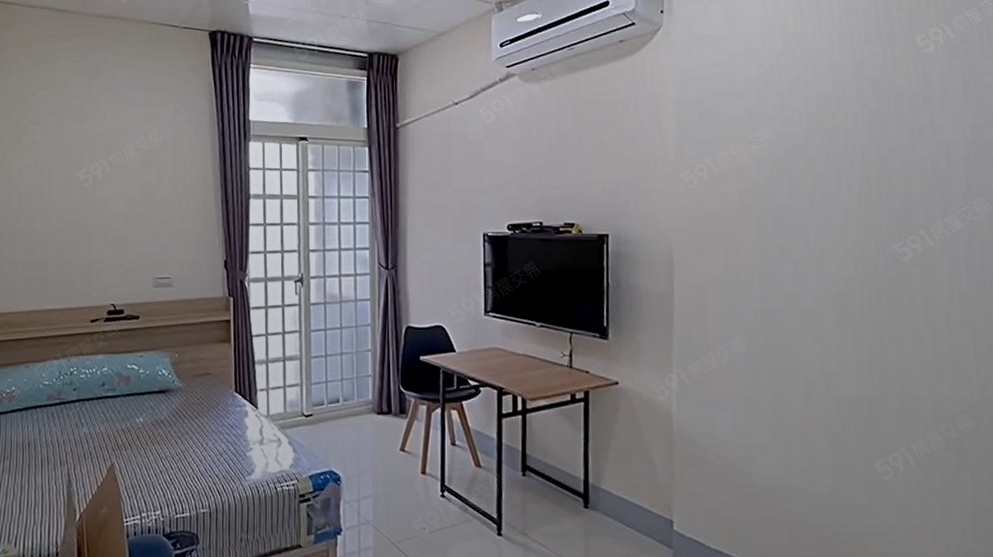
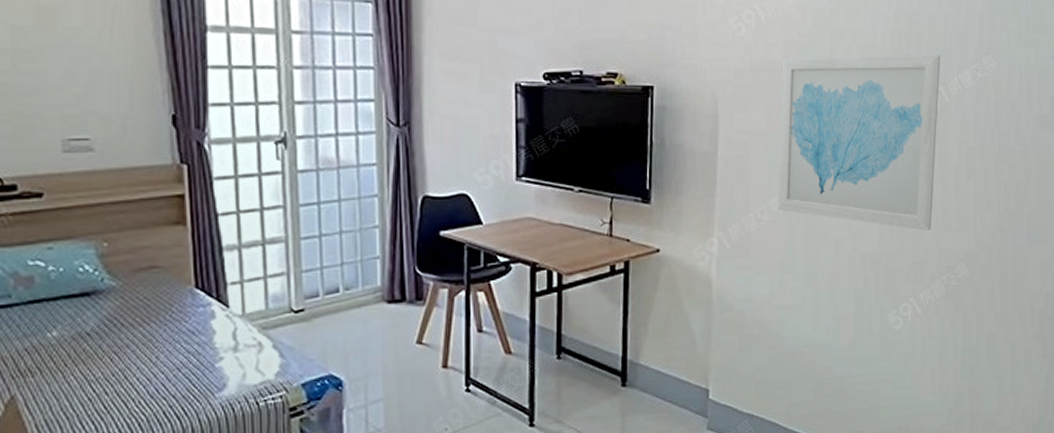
wall art: none [737,199,922,379] -> present [777,54,940,232]

